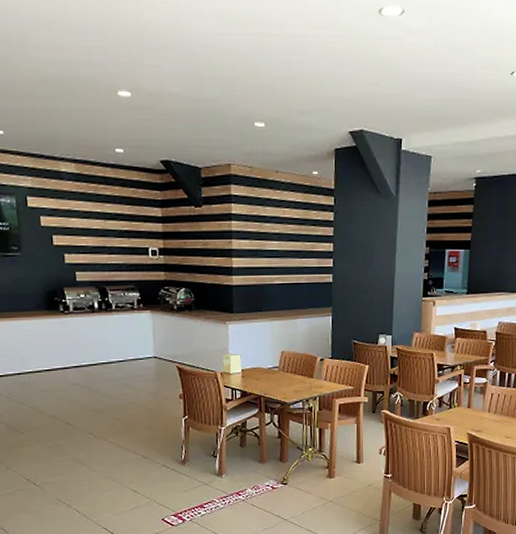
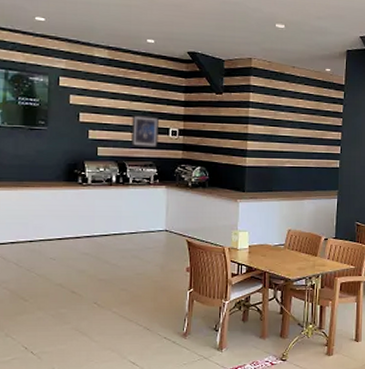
wall art: none [108,234,138,270] -> present [130,114,160,148]

